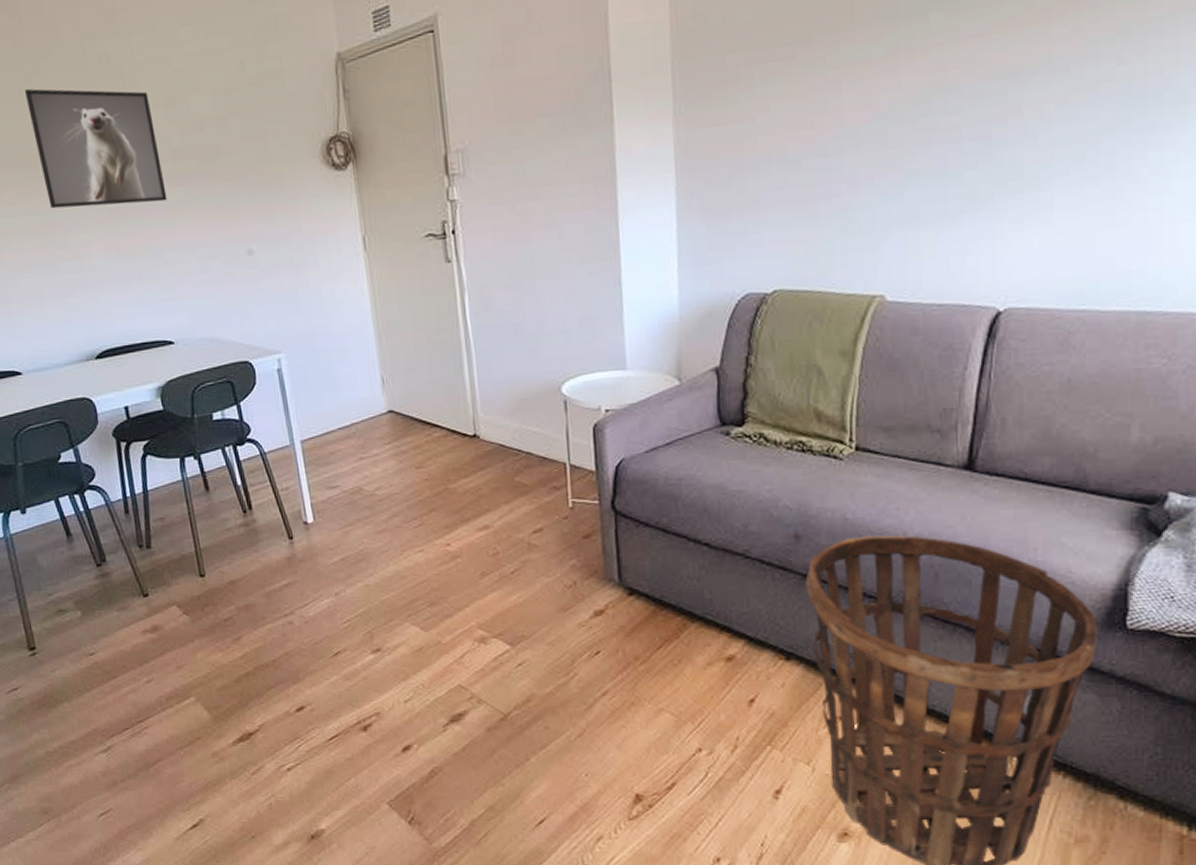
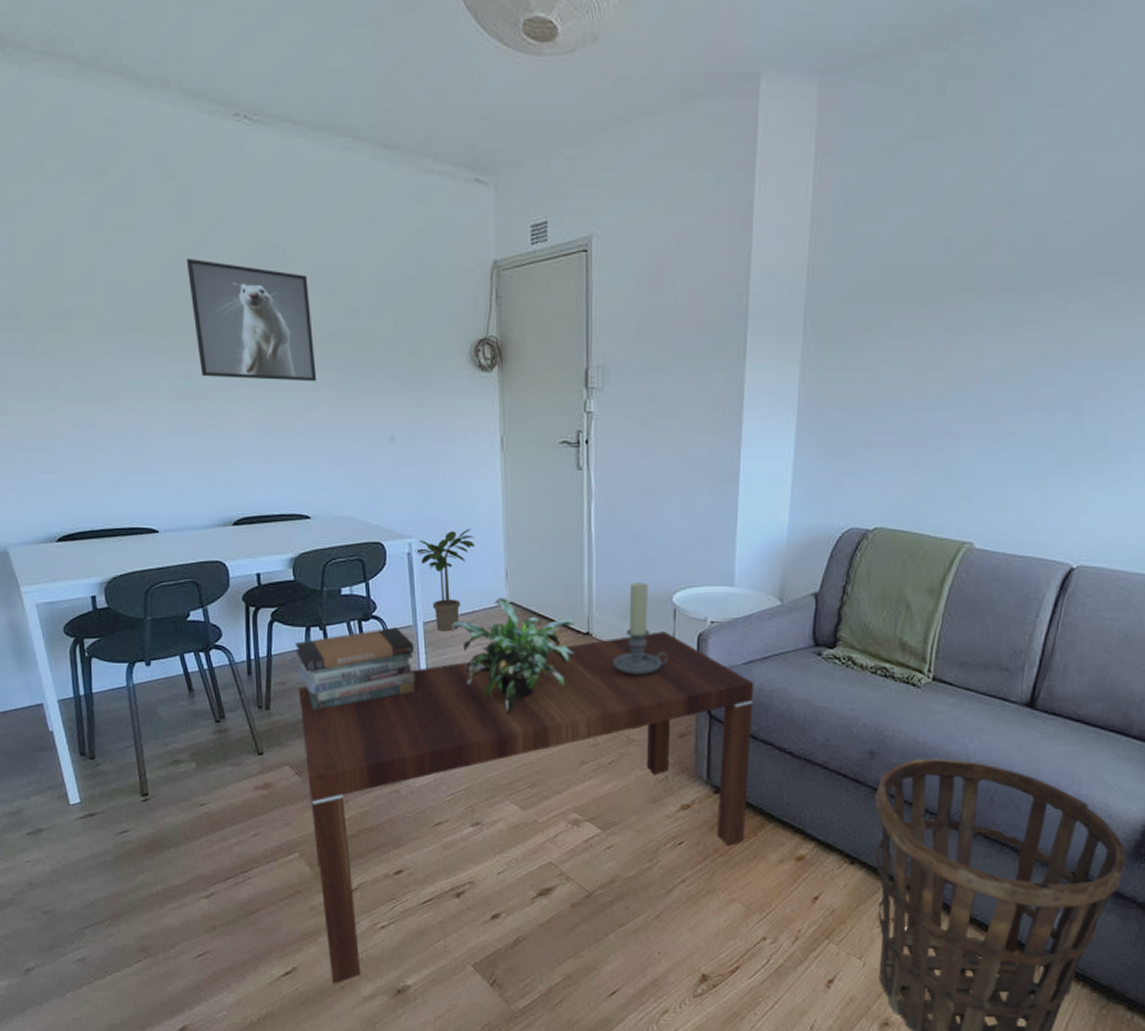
book stack: none [170,449,299,544] -> present [295,627,416,710]
coffee table: none [177,426,667,834] -> present [298,631,755,985]
potted plant: none [284,337,346,449] -> present [415,528,475,632]
potted plant: none [329,406,463,533] -> present [451,598,575,717]
candle holder: none [504,375,563,476] -> present [612,582,668,676]

